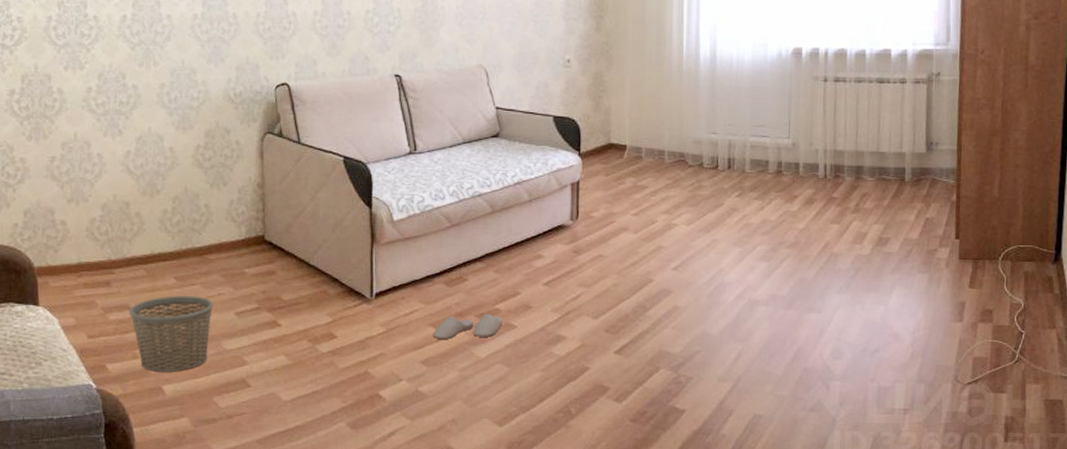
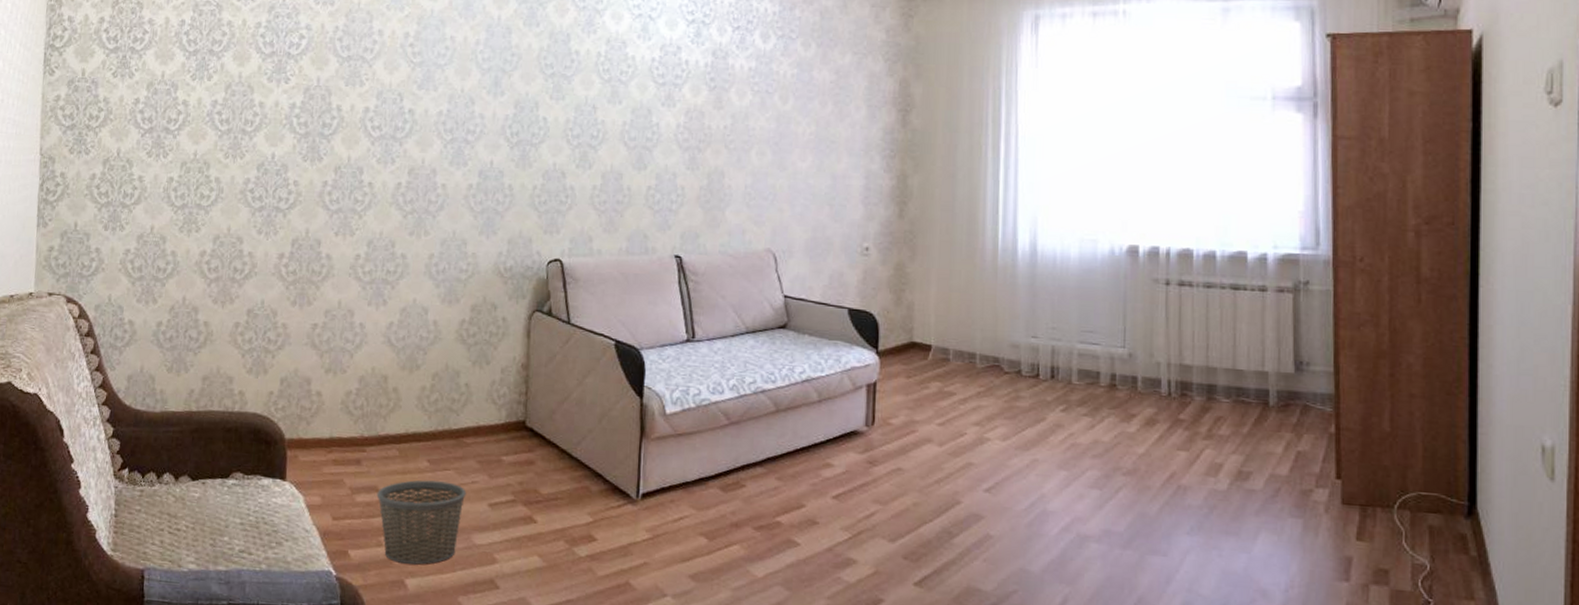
slippers: present [432,313,502,340] -> none [703,526,784,554]

